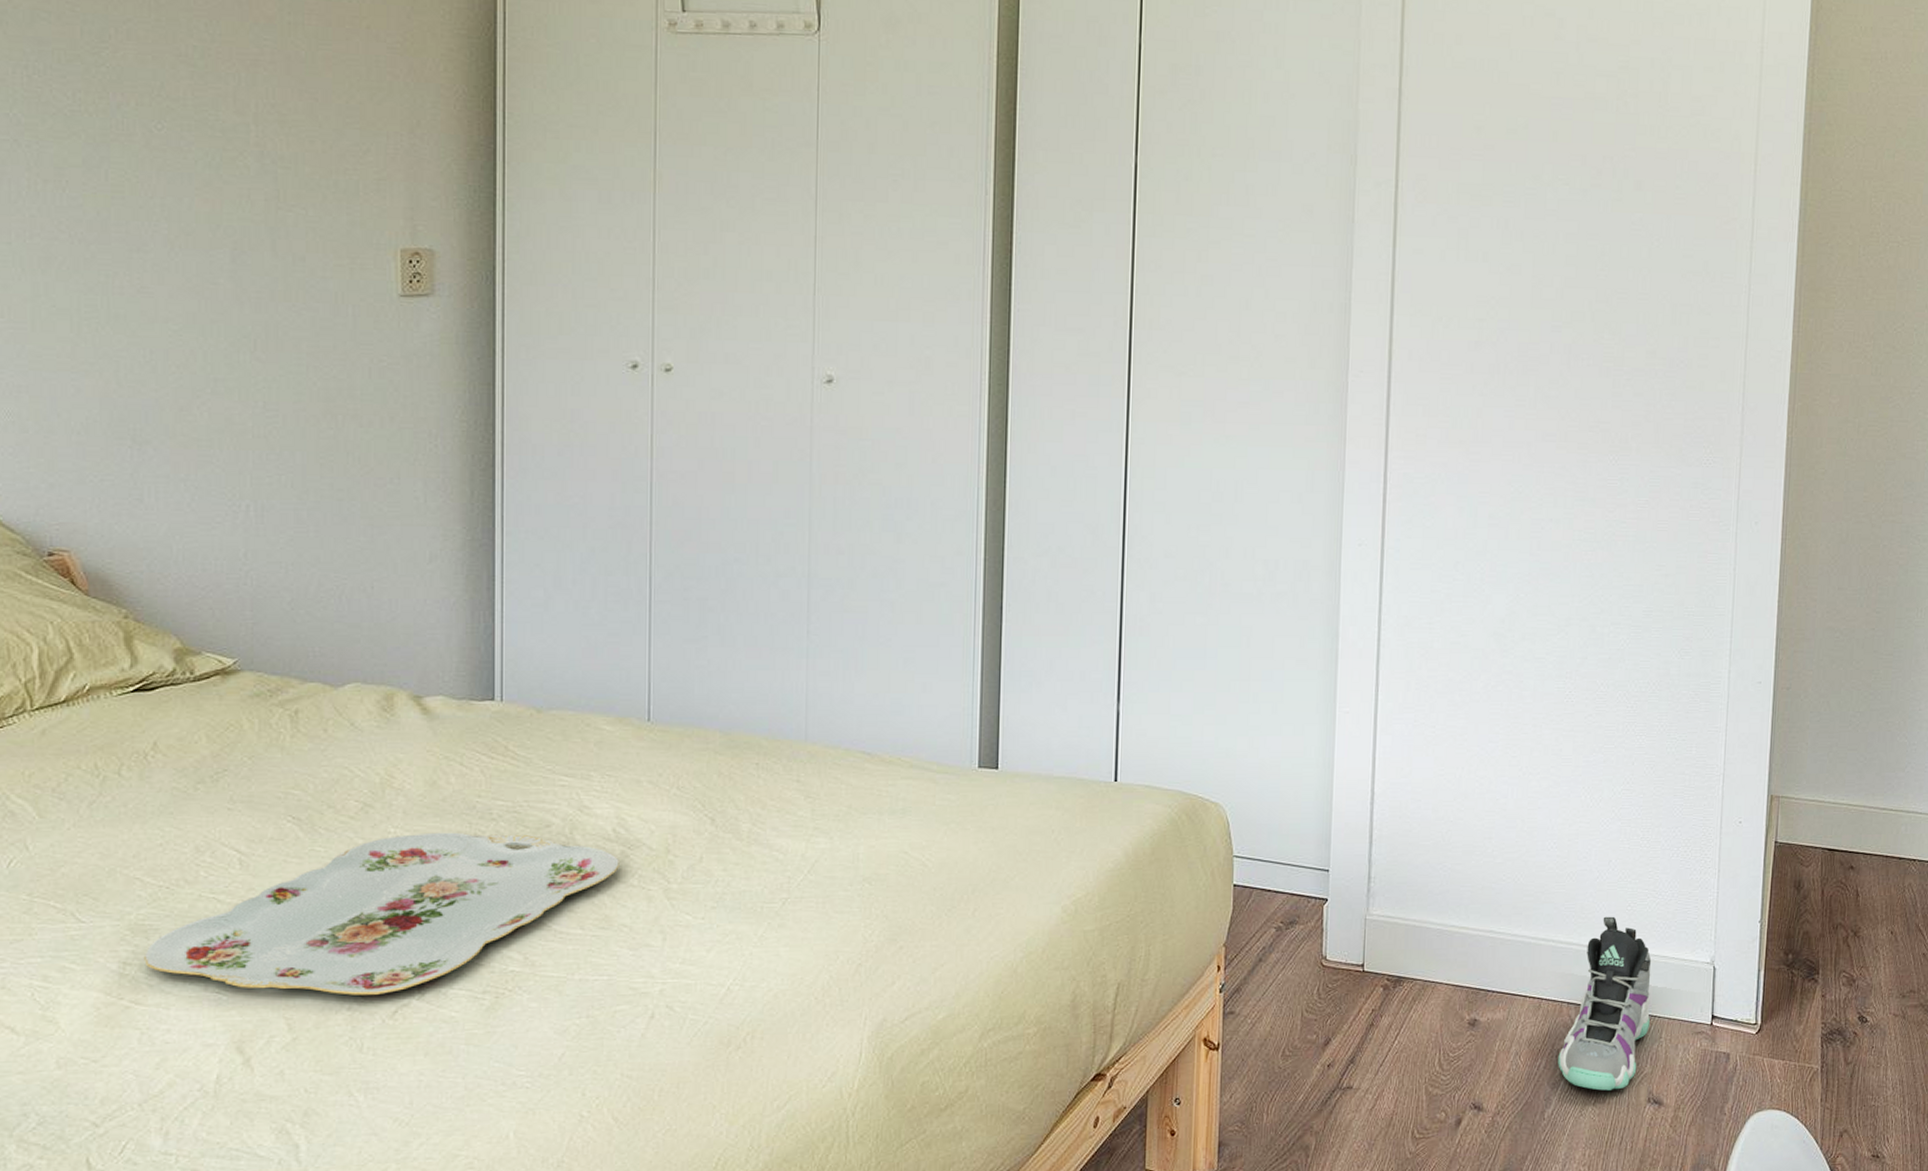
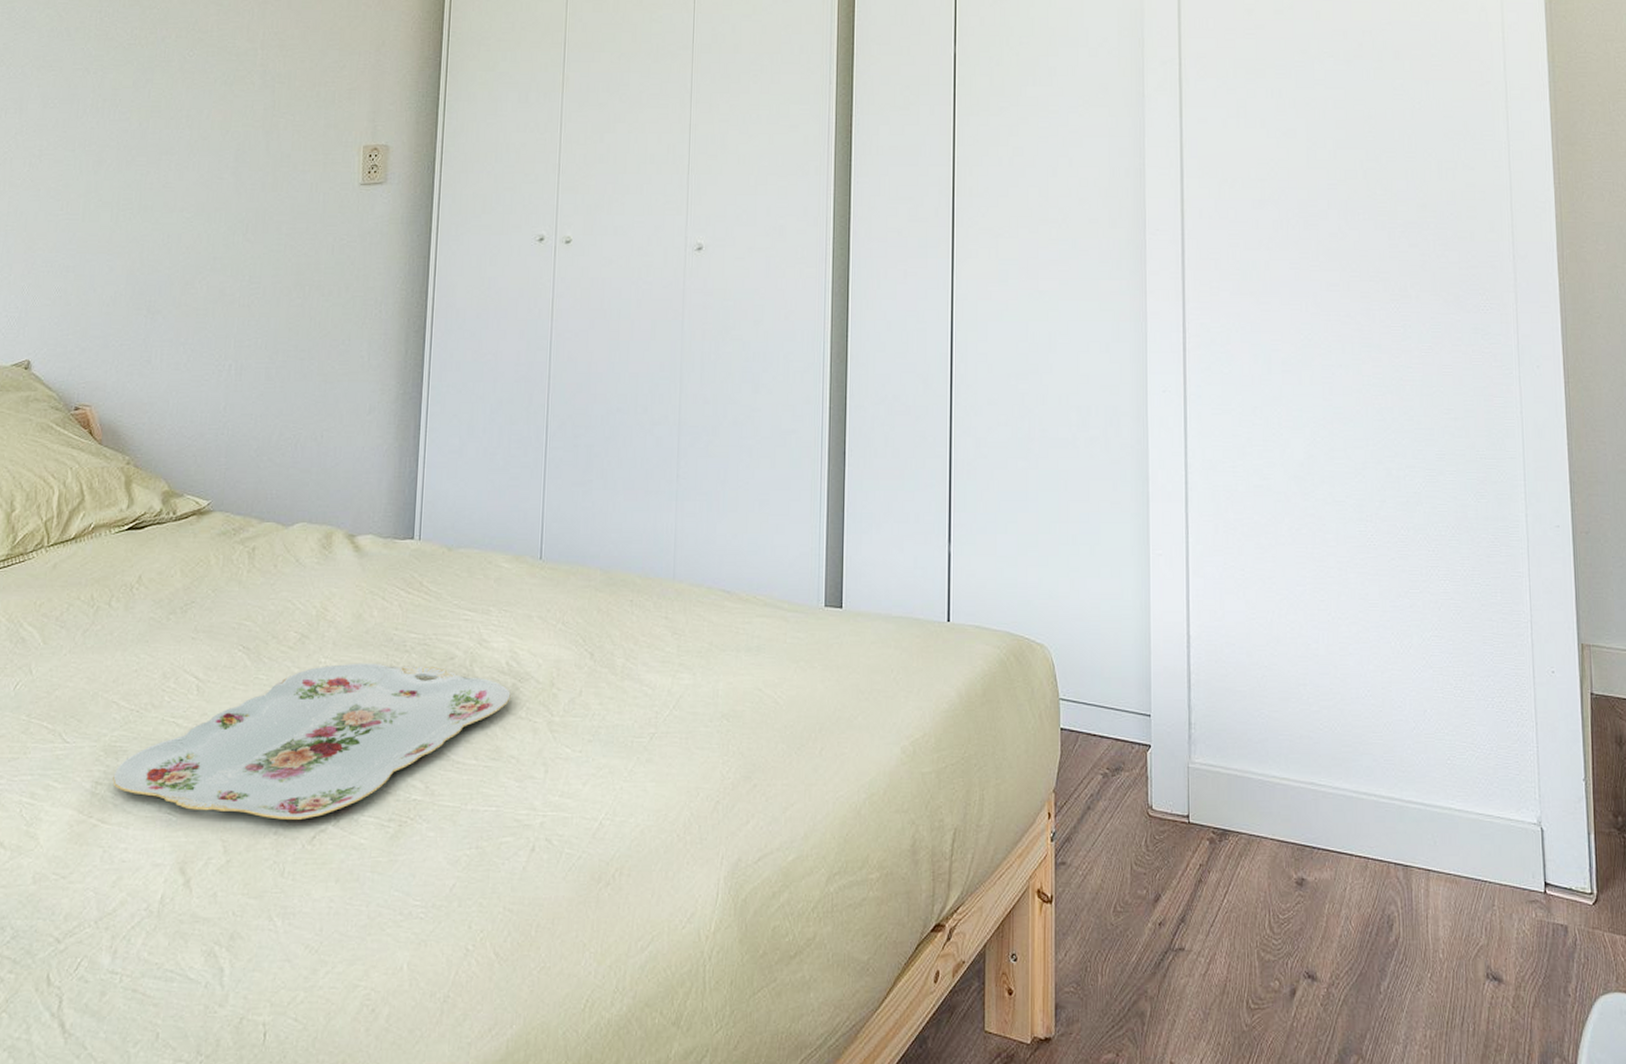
sneaker: present [1558,916,1652,1092] -> none [1389,770,1481,964]

